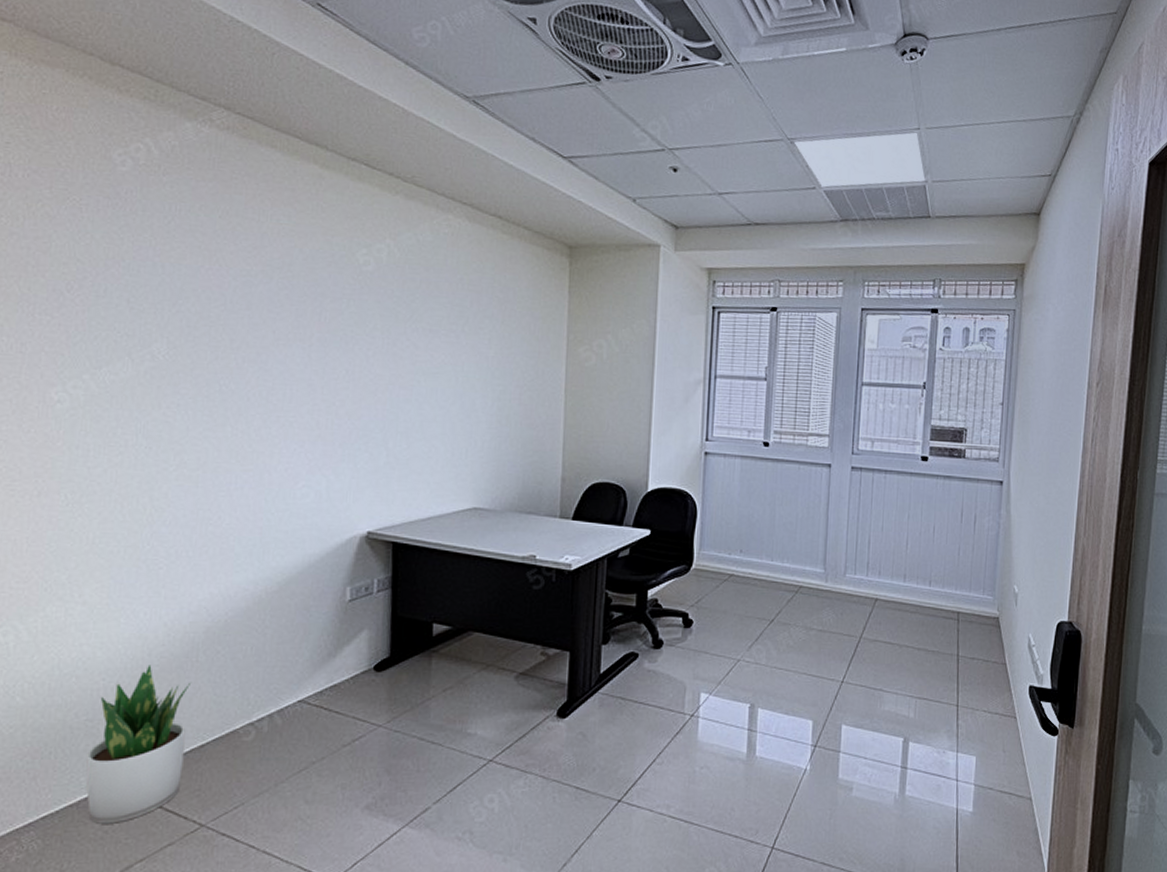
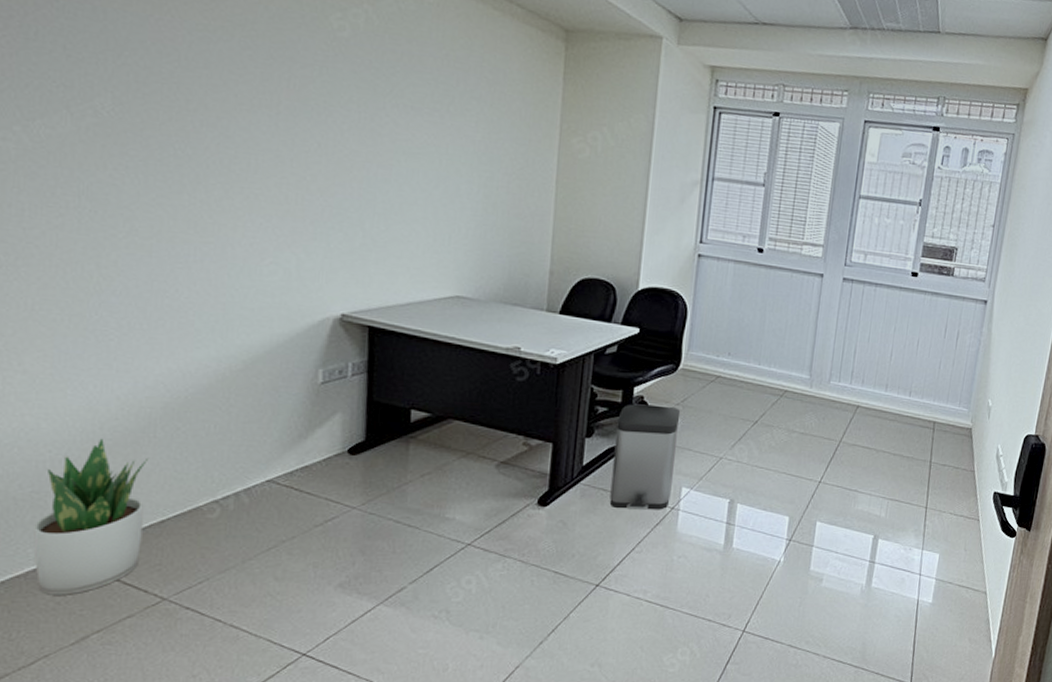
pedal bin: none [628,607,695,718] -> present [609,404,681,510]

